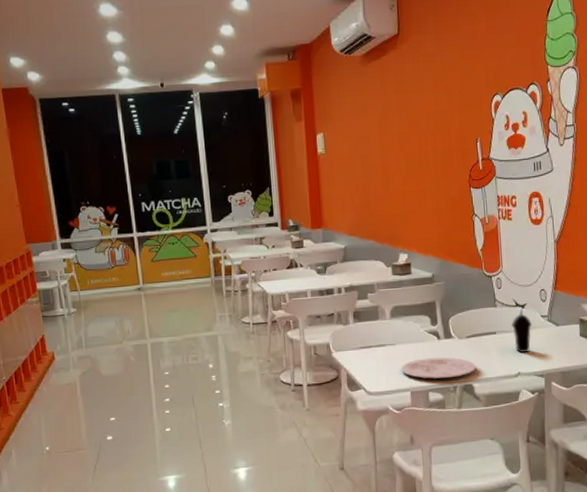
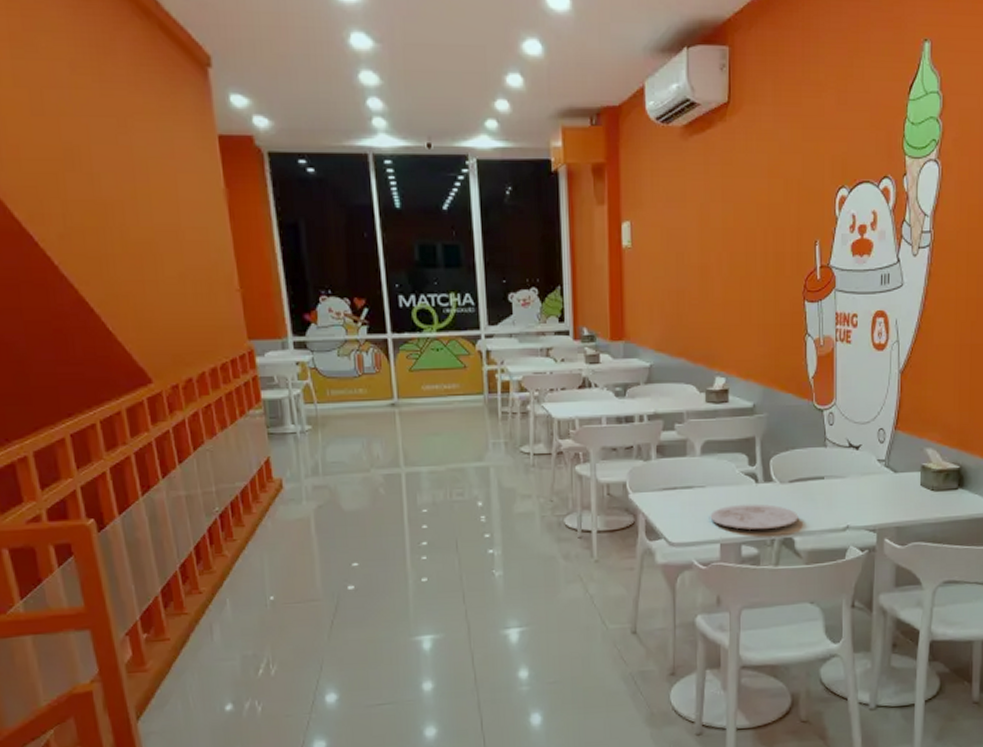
cup: present [511,307,532,354] -> none [842,449,866,504]

